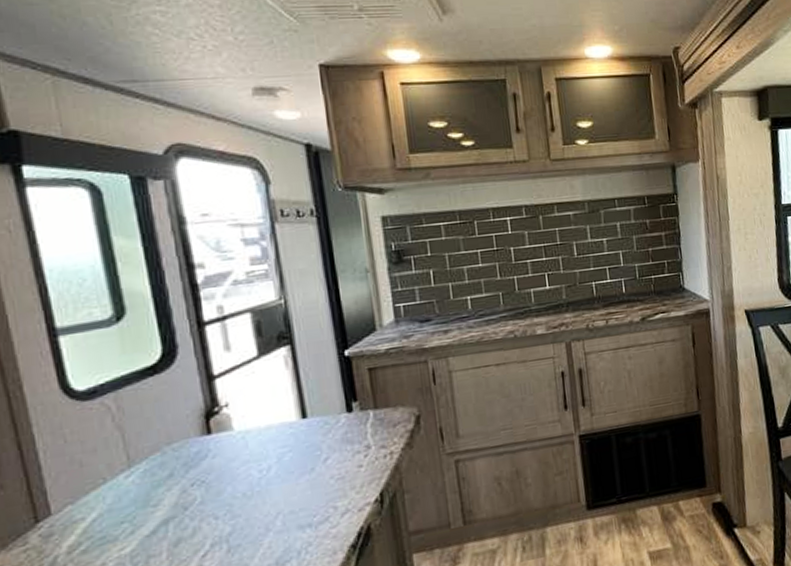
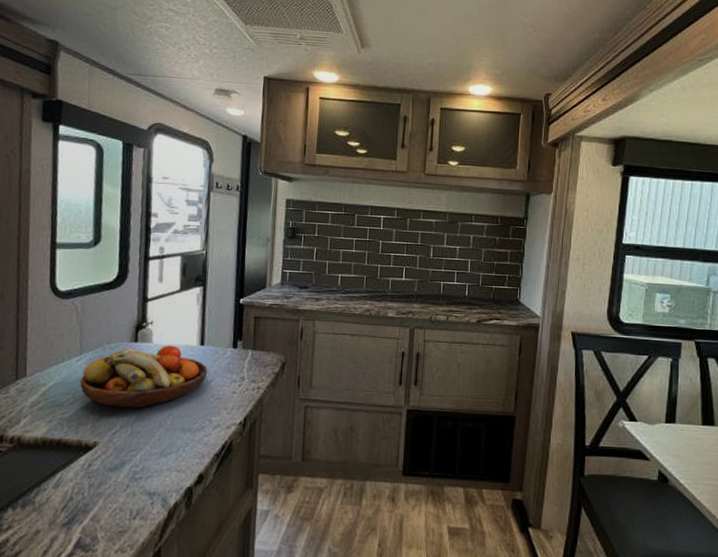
fruit bowl: none [138,426,319,526] -> present [80,345,207,408]

